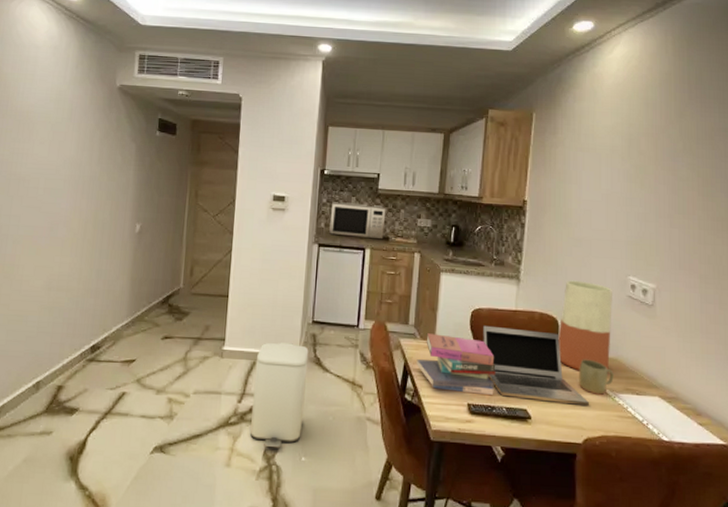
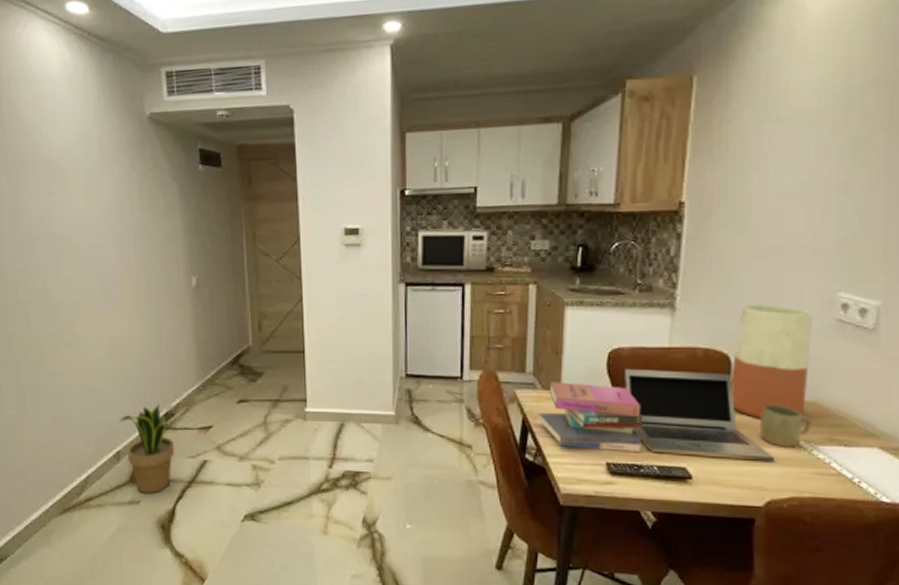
potted plant: none [45,336,102,425] -> present [119,404,174,494]
pedal bin: present [250,342,309,448] -> none [344,401,405,516]

